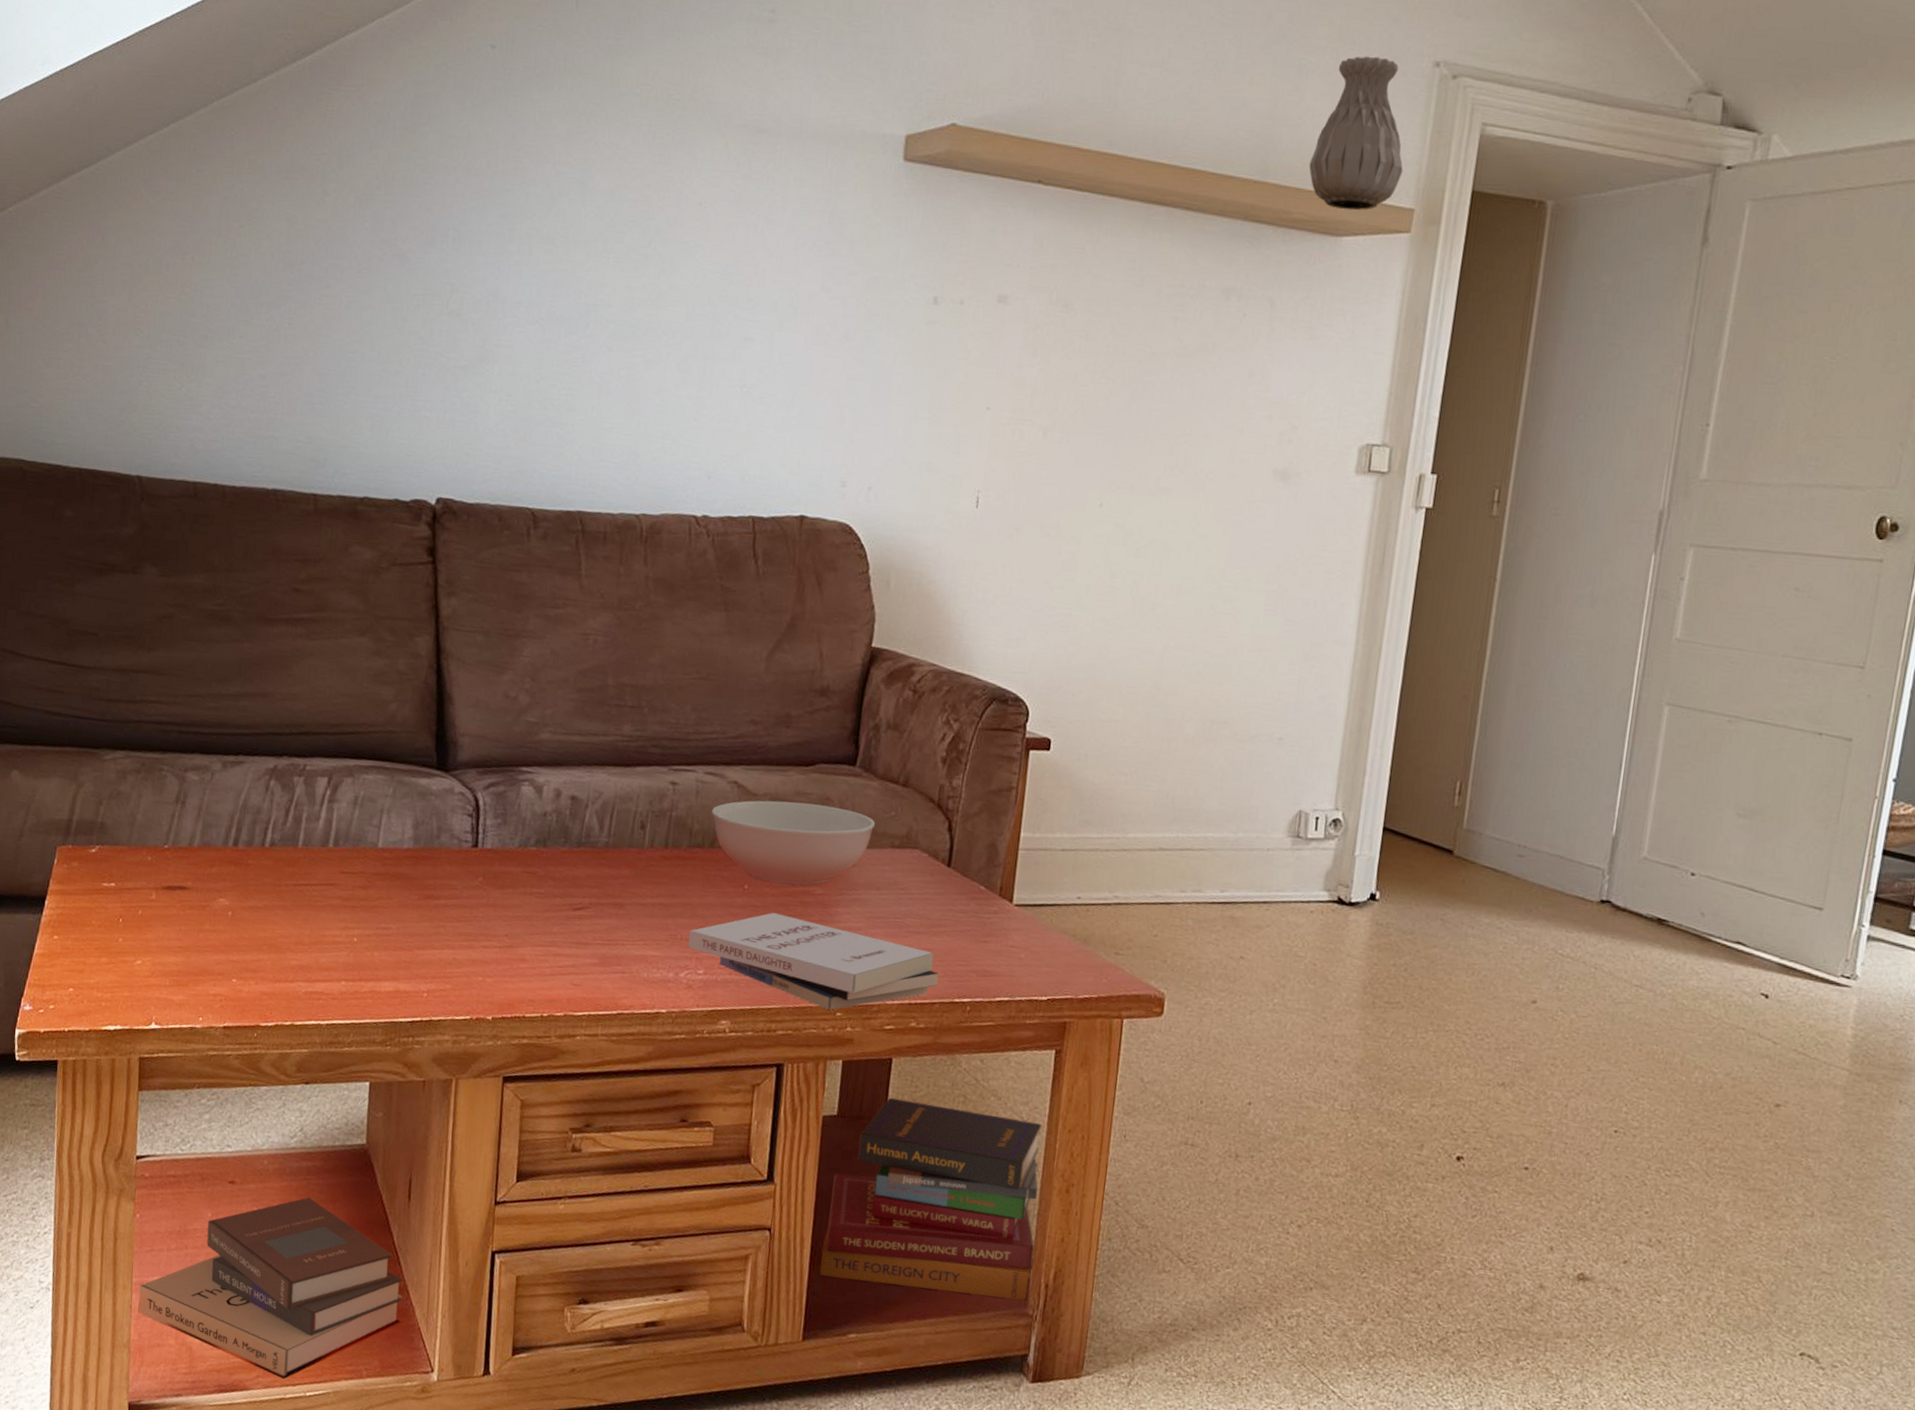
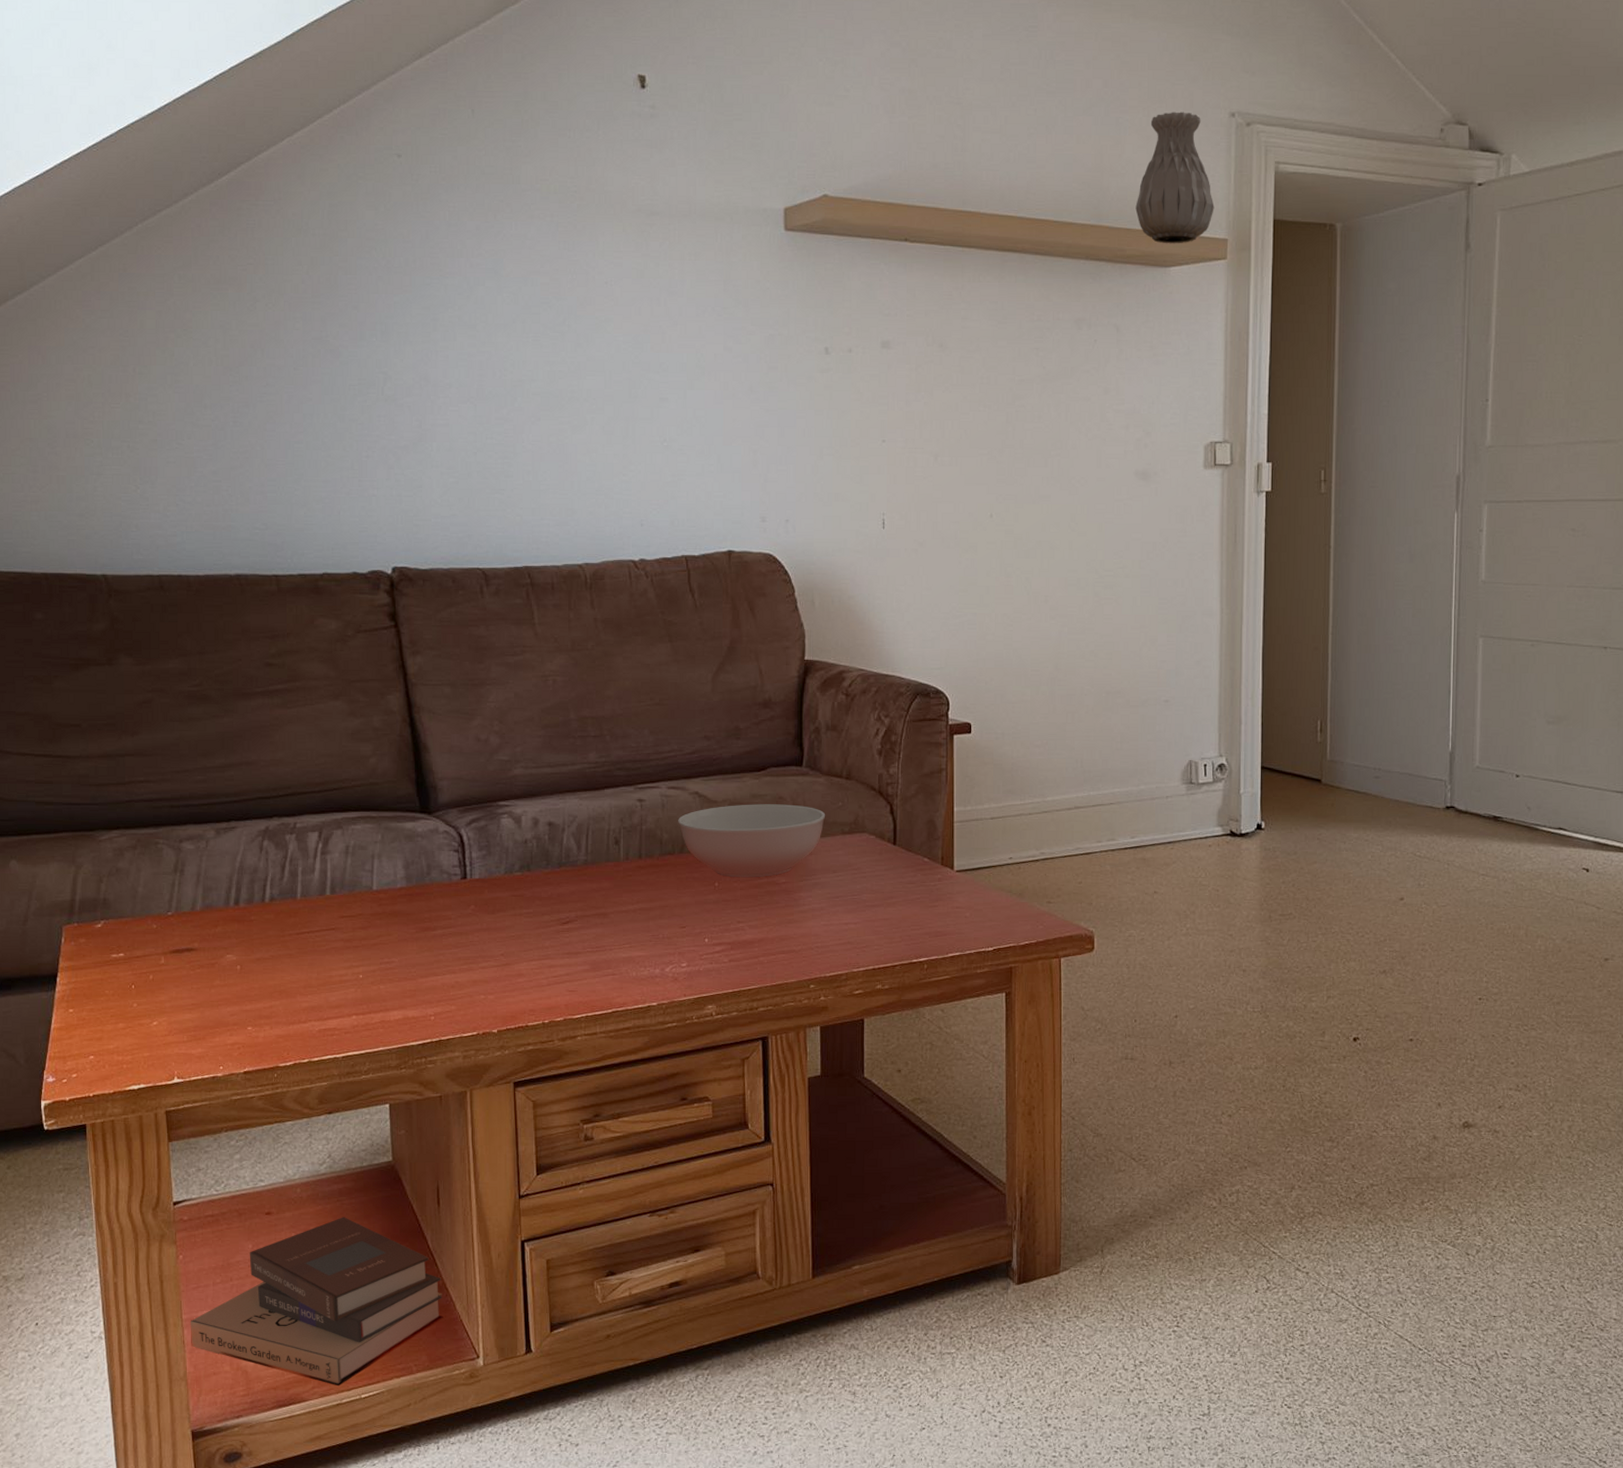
books: present [688,912,939,1010] -> none [670,904,897,984]
books: present [819,1097,1043,1301] -> none [820,1053,1007,1219]

